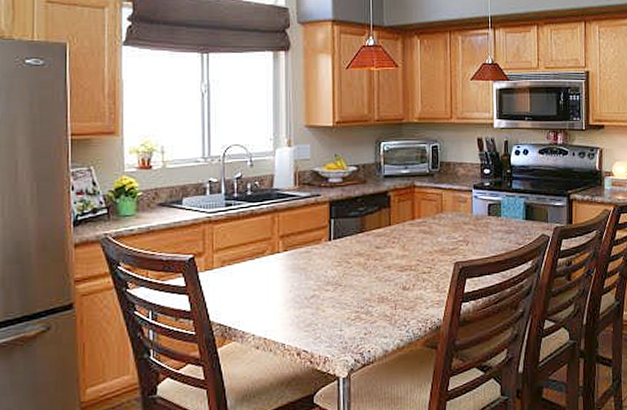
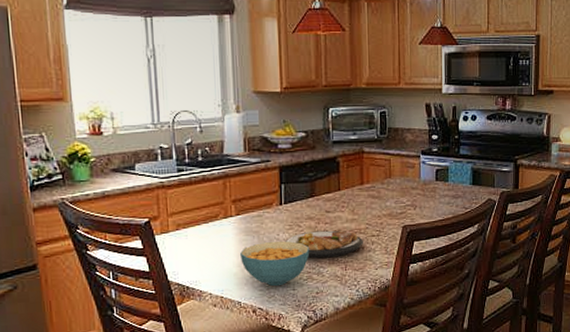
cereal bowl: none [286,278,359,327] -> present [240,241,310,287]
plate: none [333,267,415,297] -> present [285,230,364,259]

